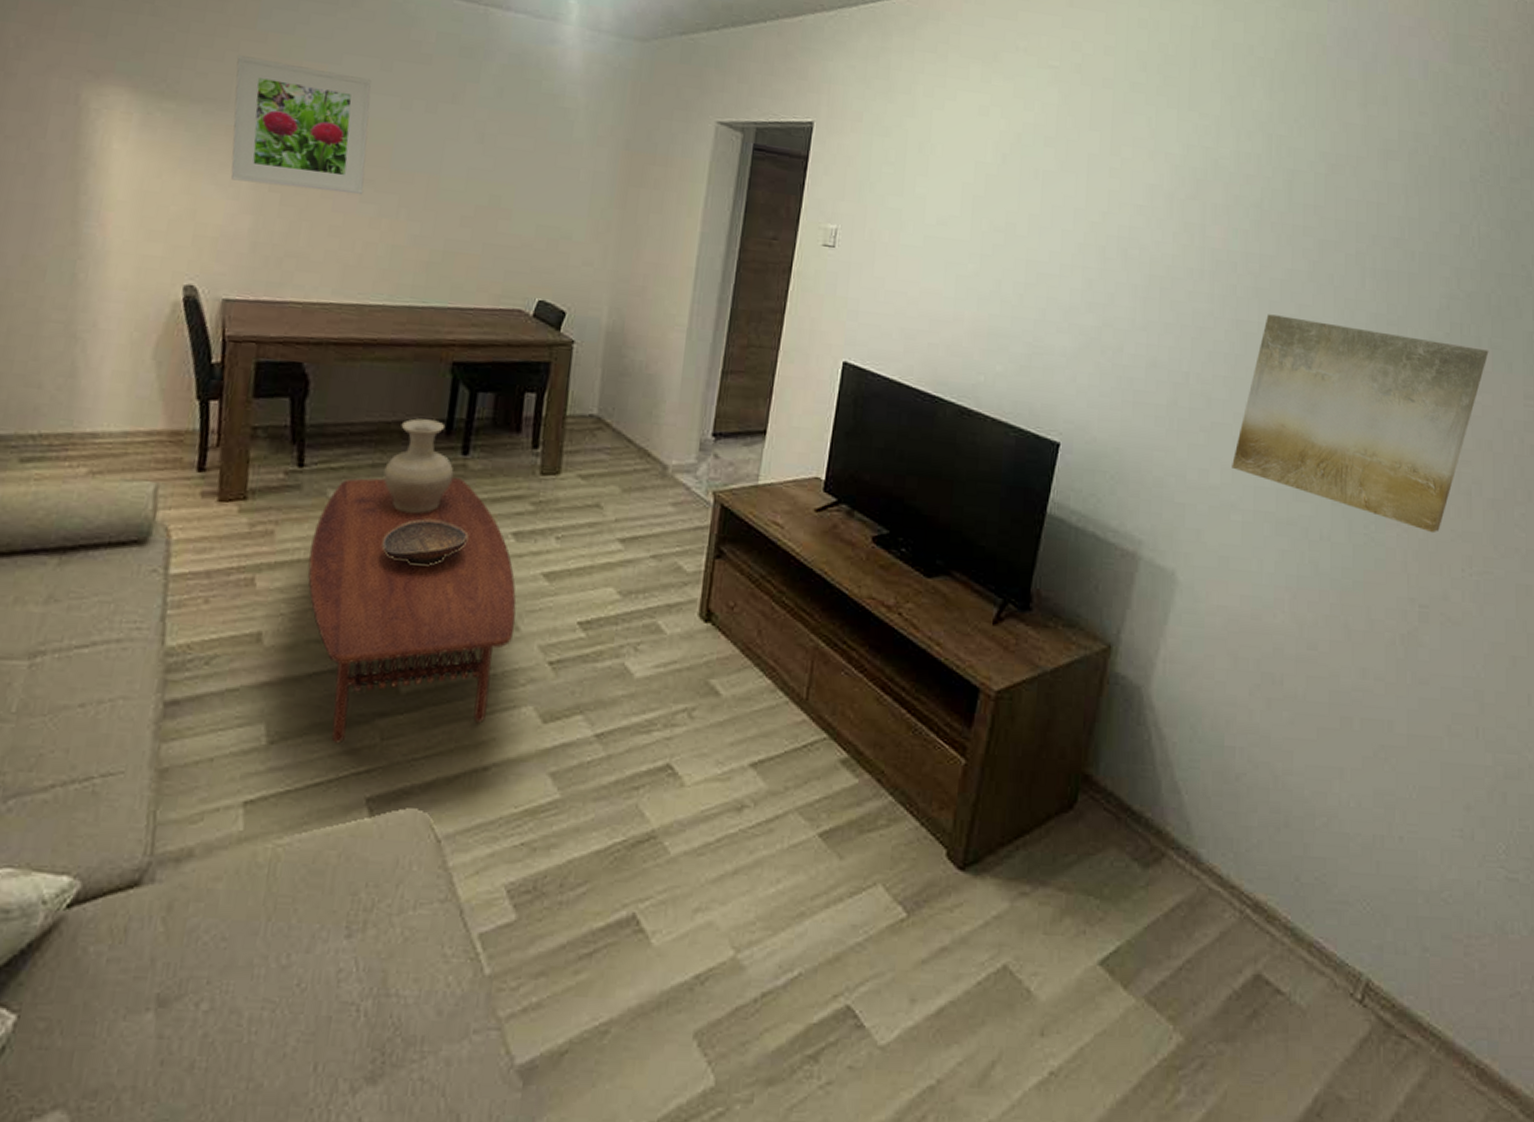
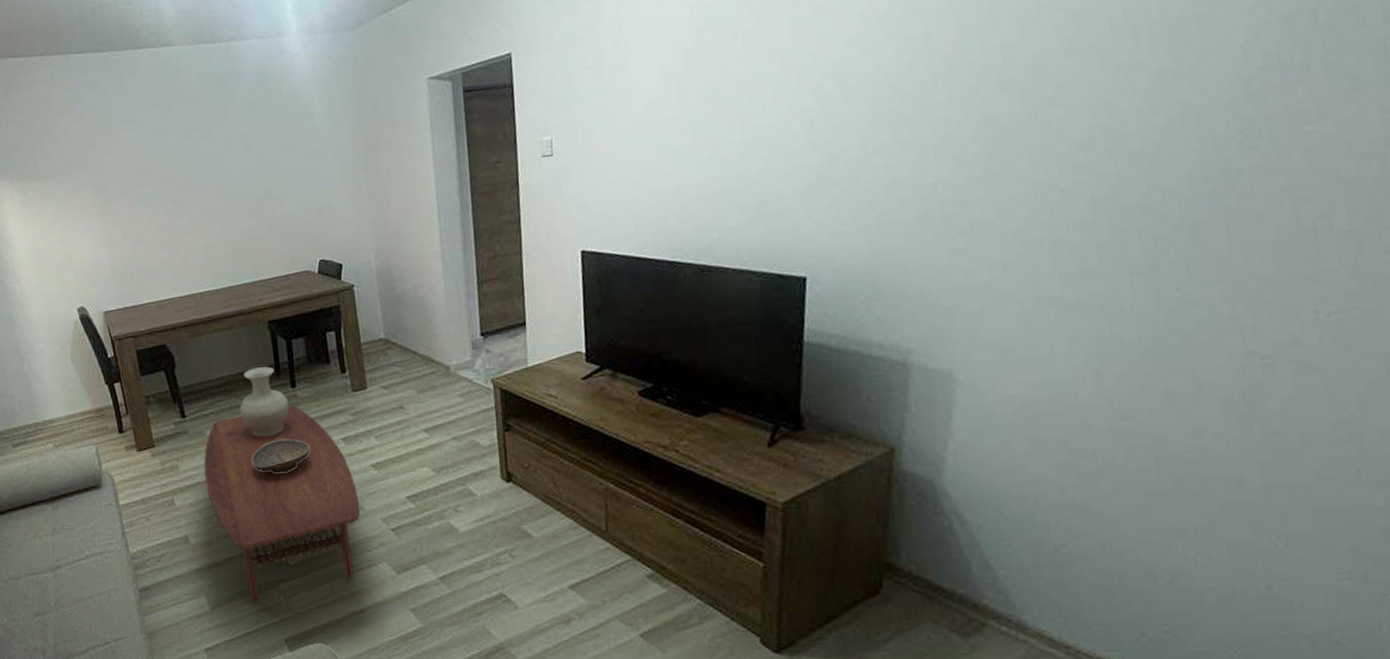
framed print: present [231,55,371,195] -> none [68,125,176,226]
wall art: present [1232,314,1489,534] -> none [1001,72,1323,281]

